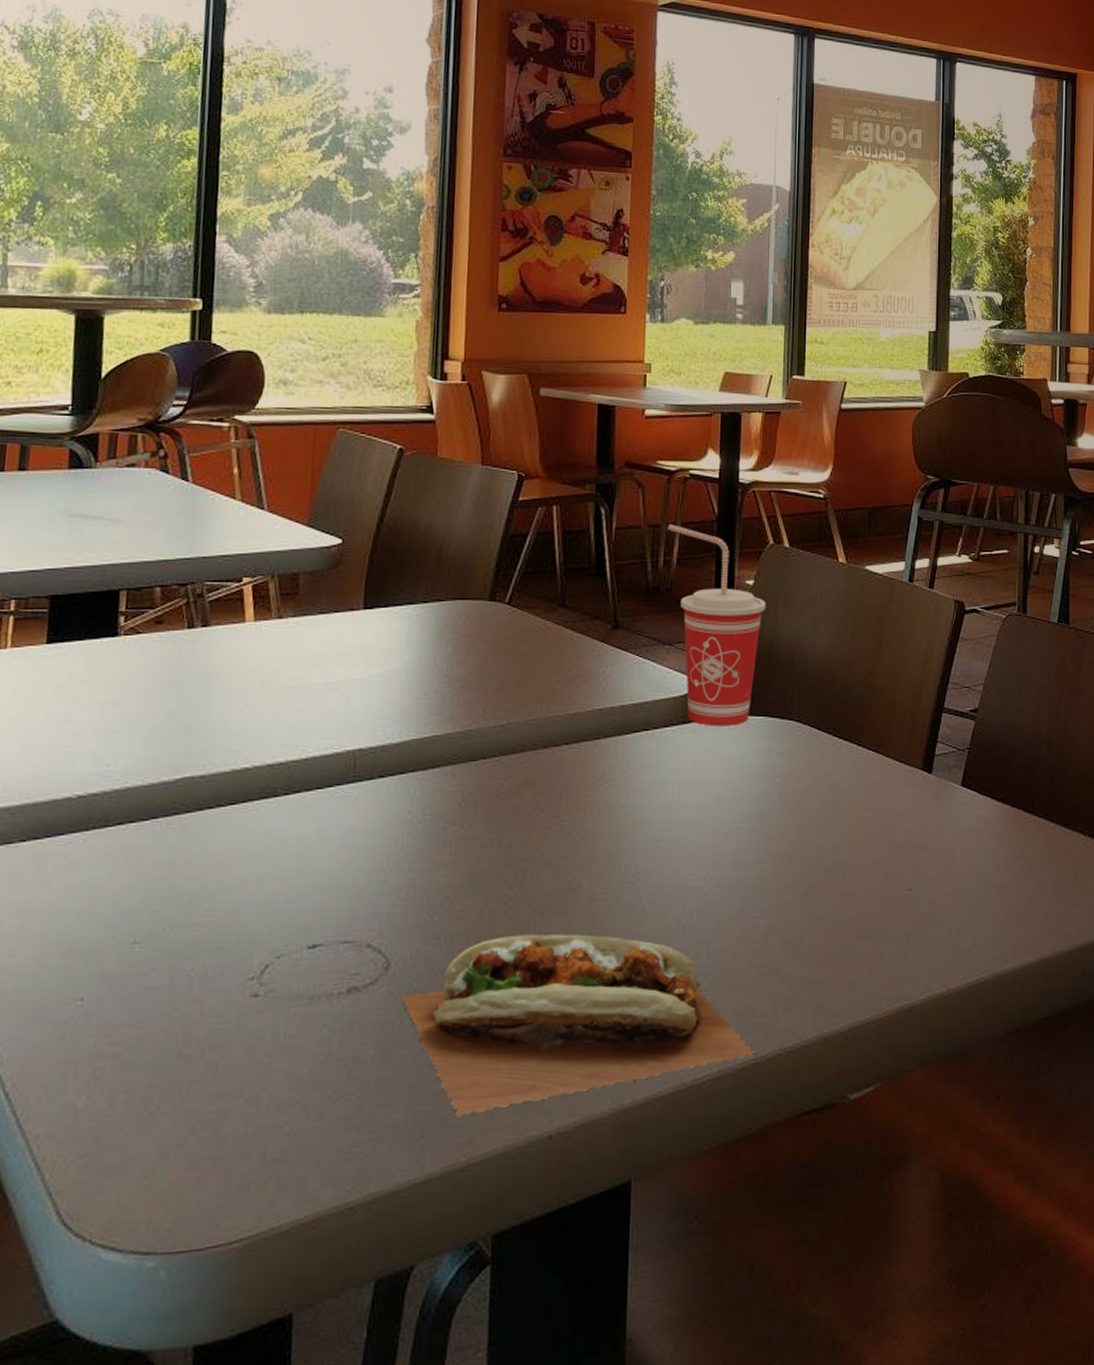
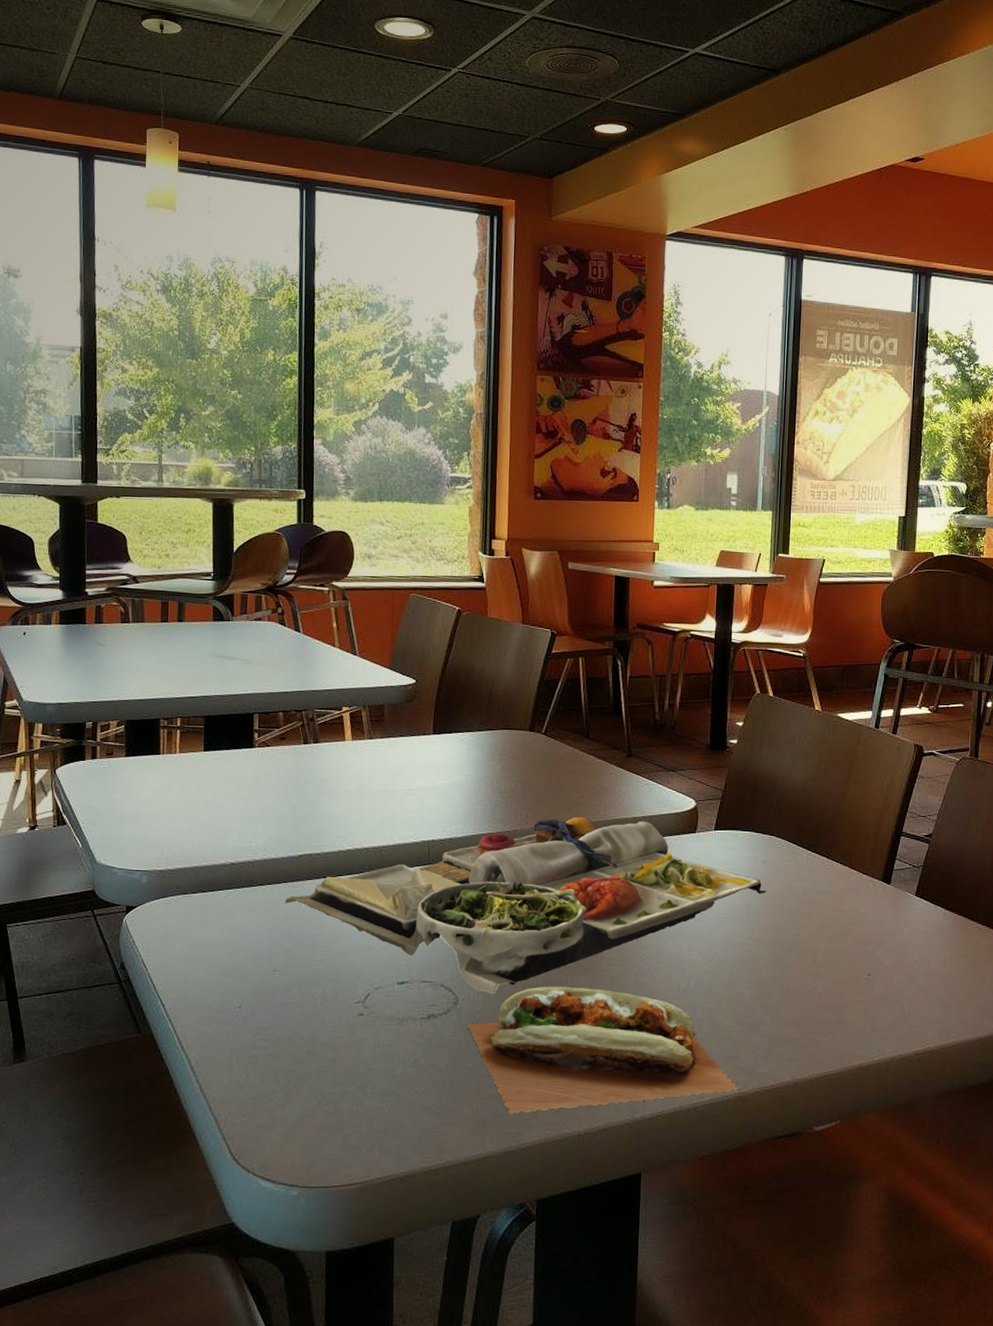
food tray: none [152,709,785,952] -> present [284,817,766,994]
beverage cup: present [667,524,767,727] -> none [672,675,753,838]

